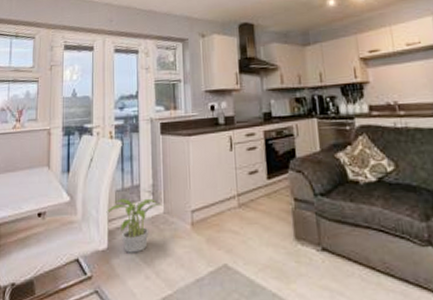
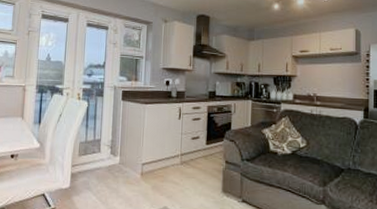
potted plant: present [106,198,164,253] -> none [70,149,119,193]

